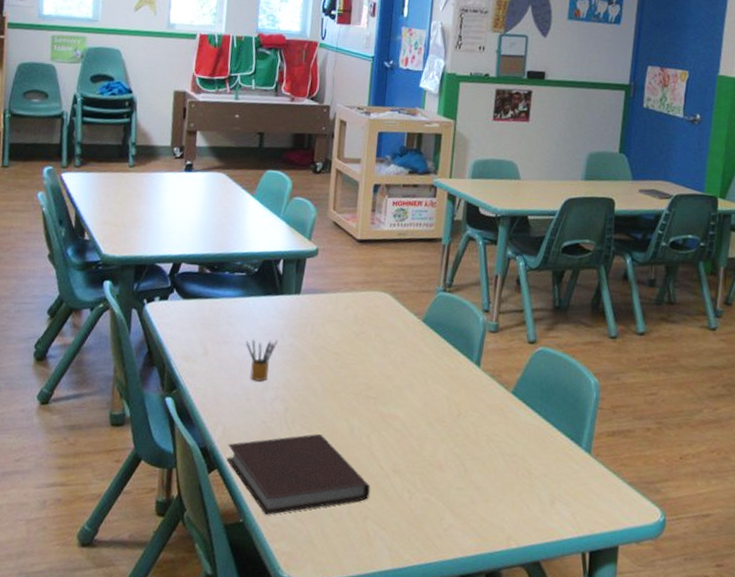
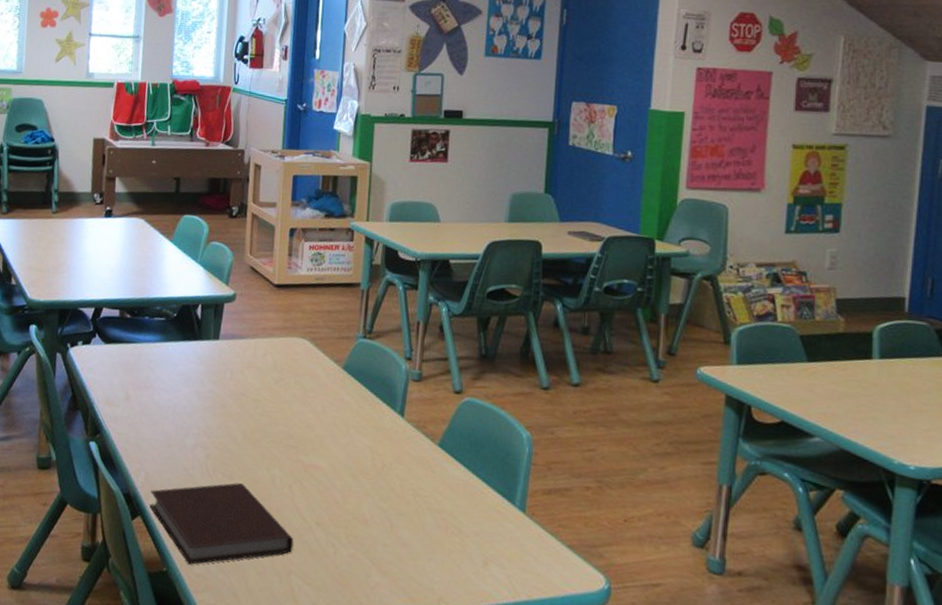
pencil box: present [245,339,278,382] -> none [166,385,197,428]

